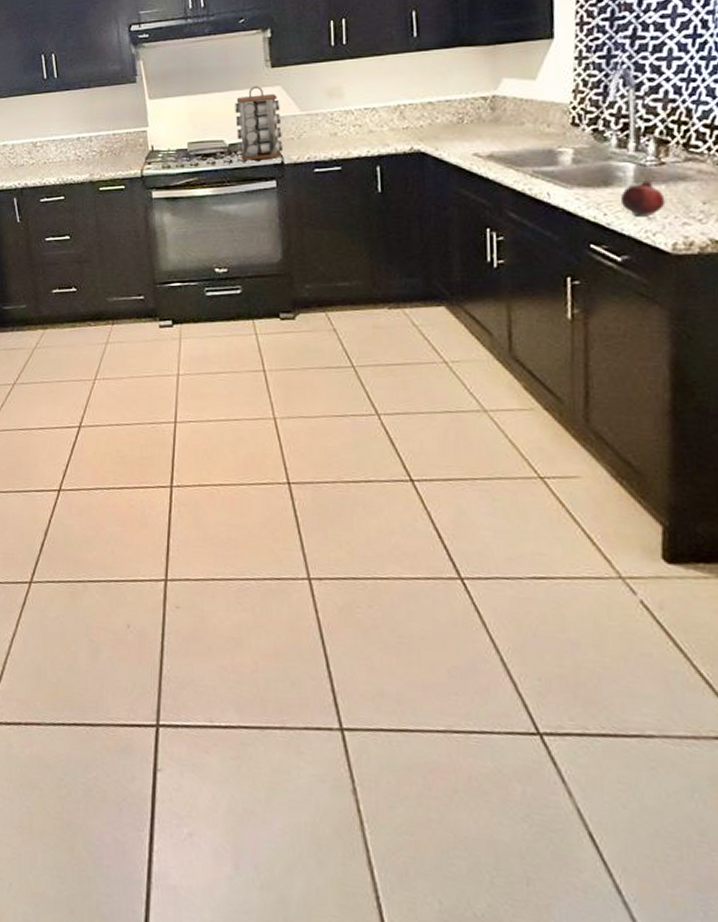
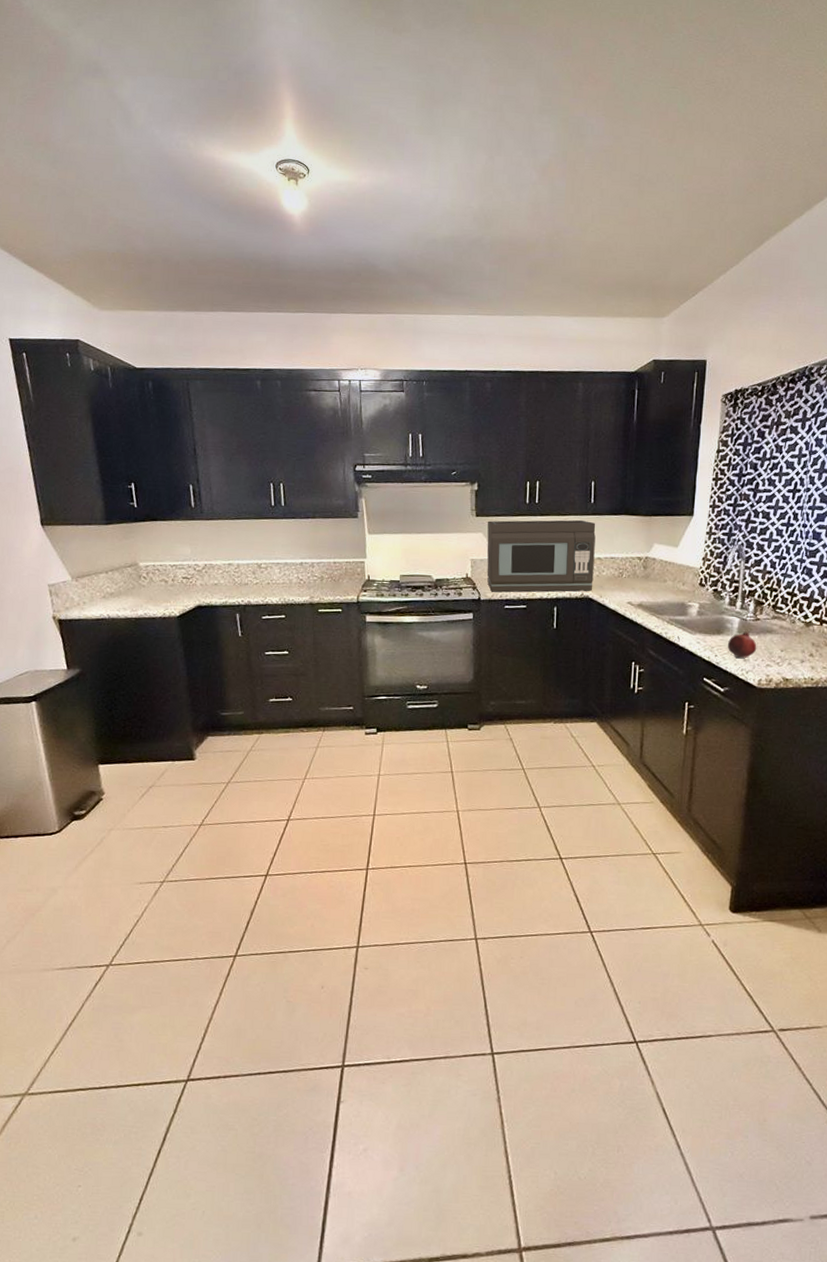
spice rack: present [235,85,282,161] -> none [443,531,481,595]
microwave: none [286,58,425,154] -> present [486,519,596,593]

